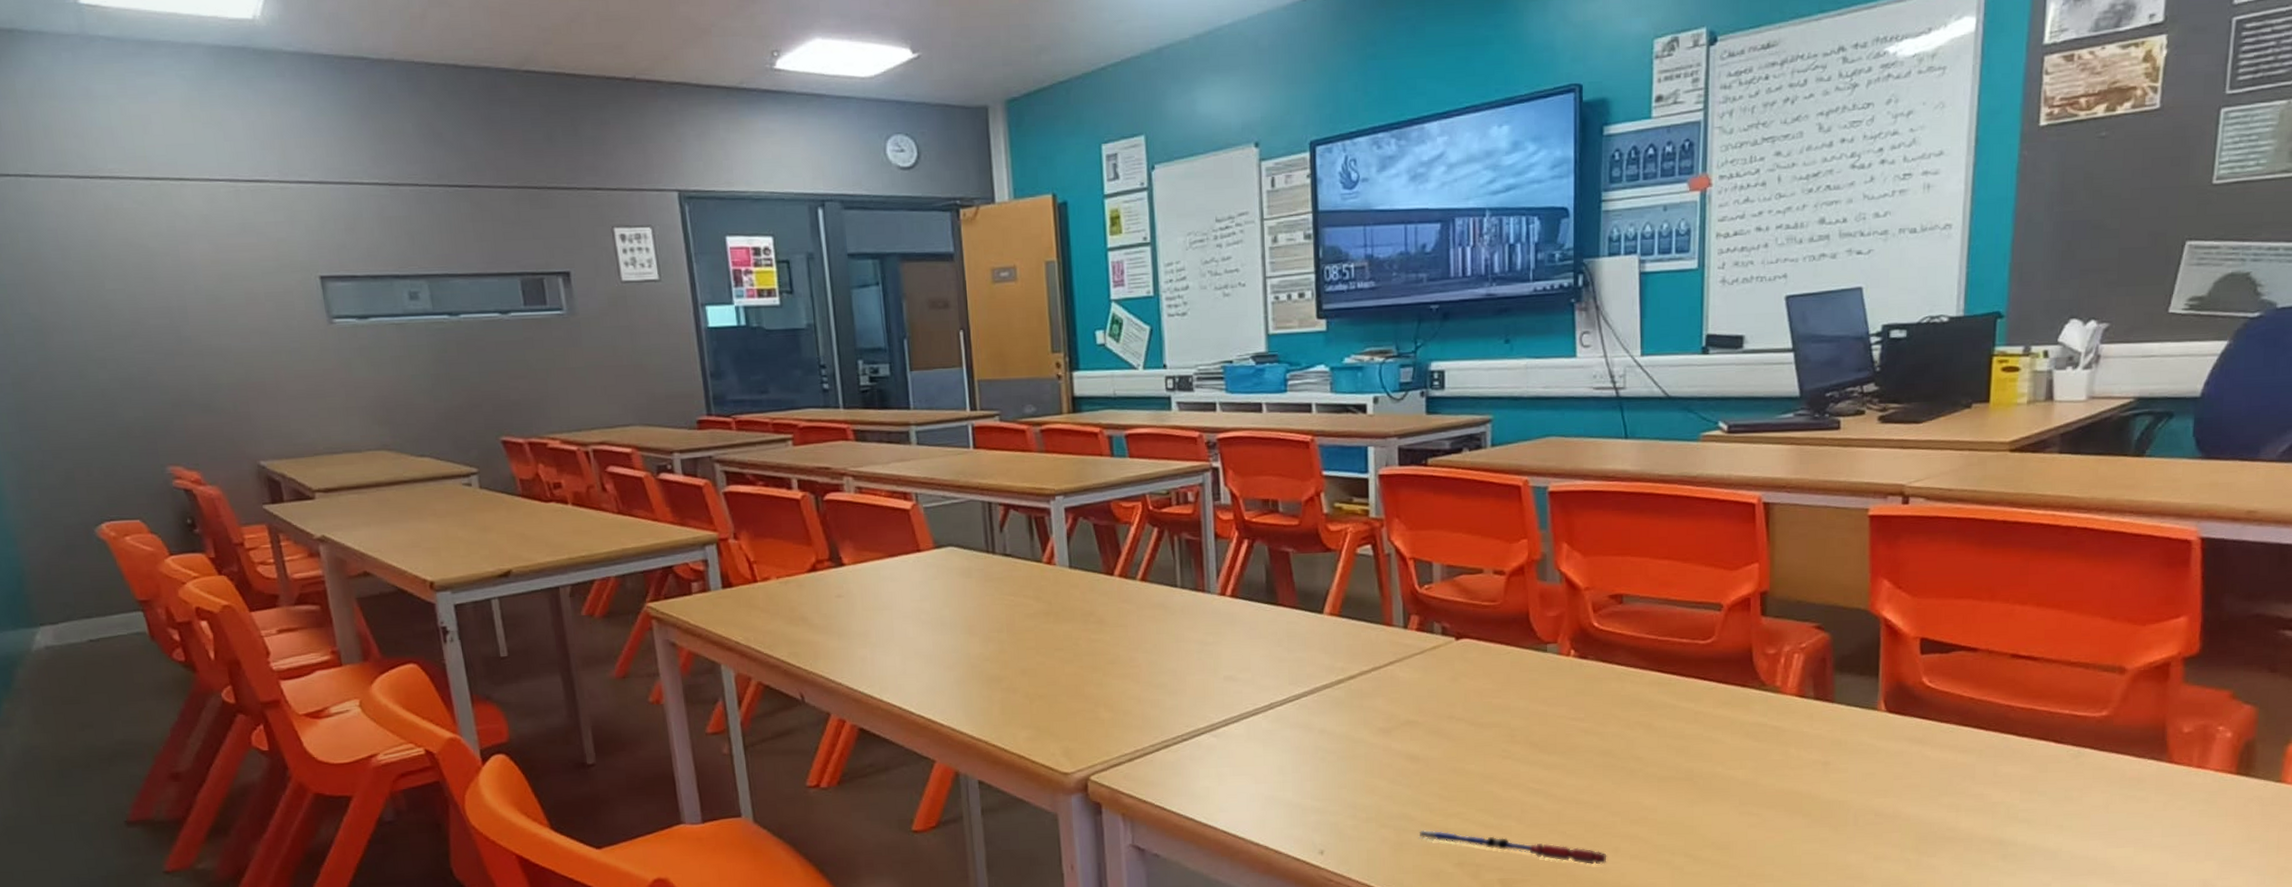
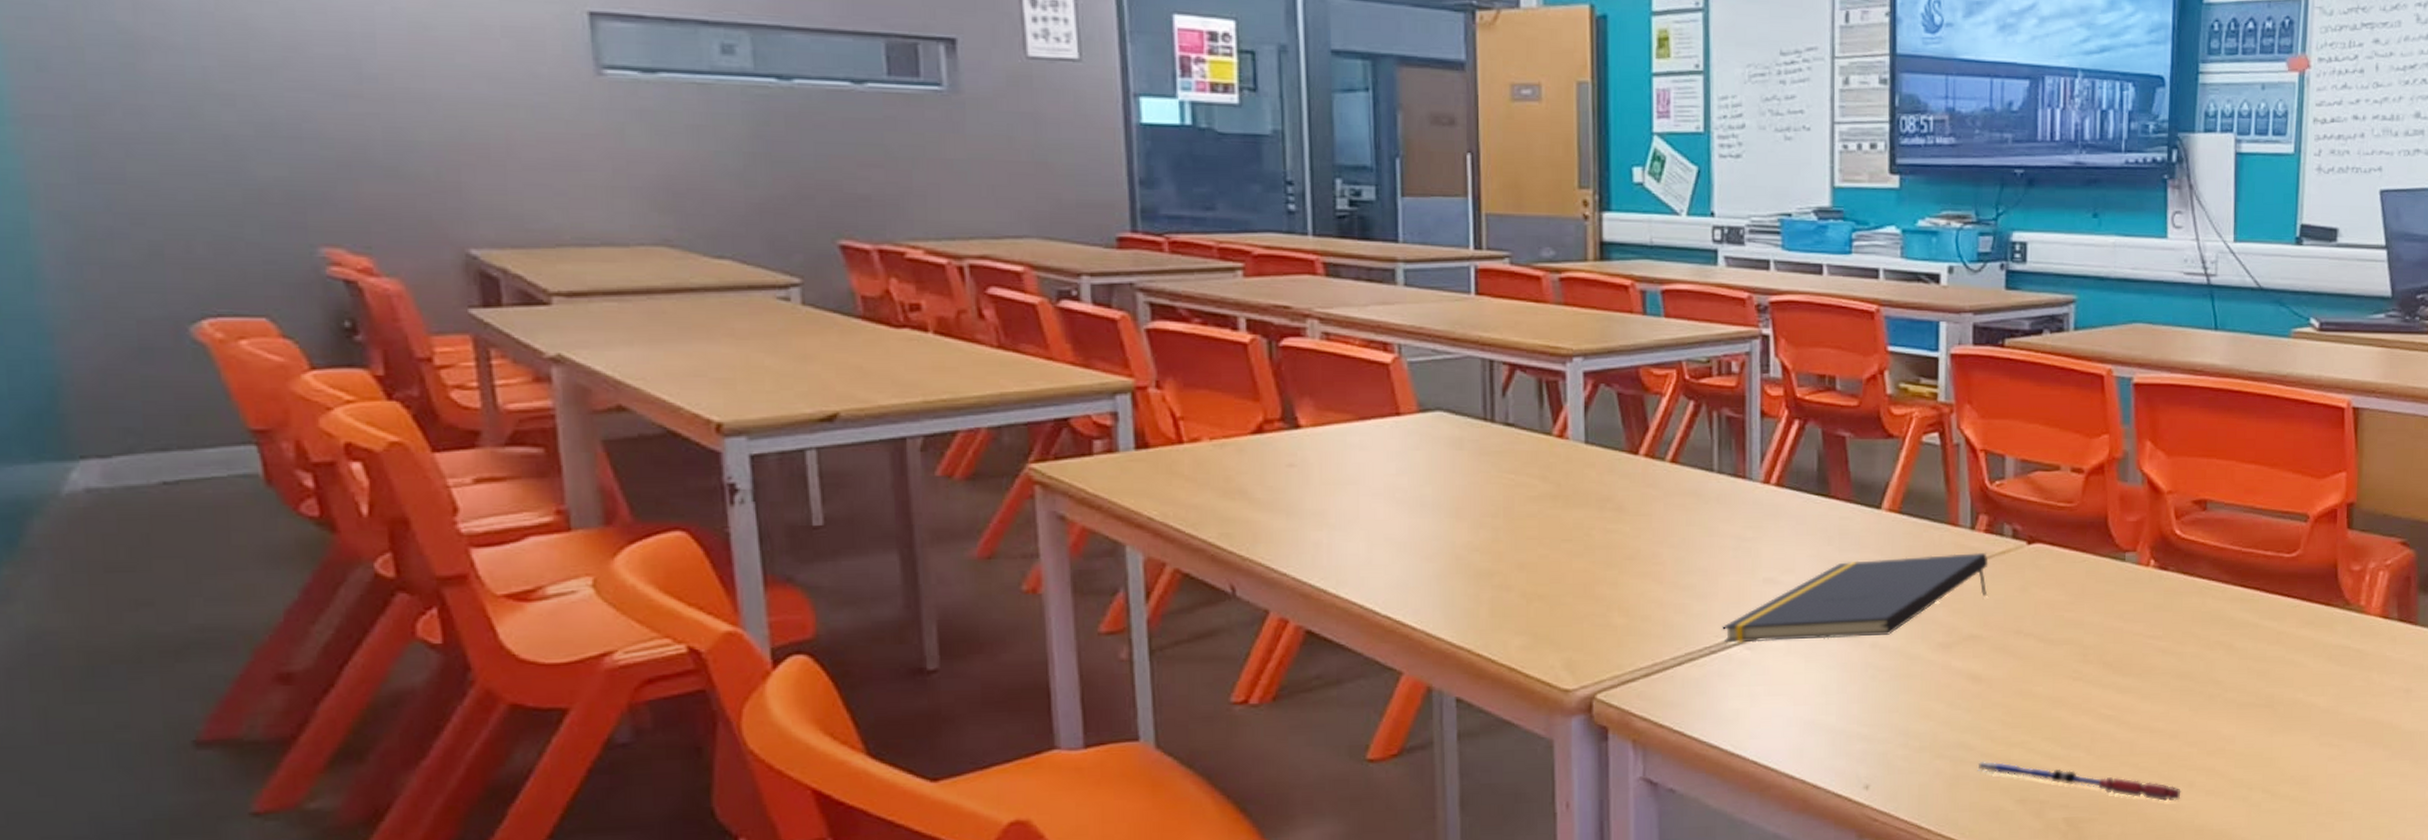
notepad: none [1191,649,1422,732] -> present [1722,553,1989,643]

